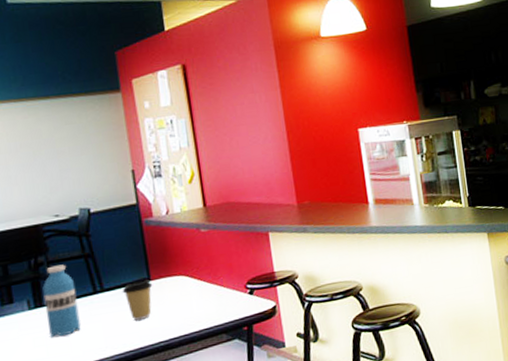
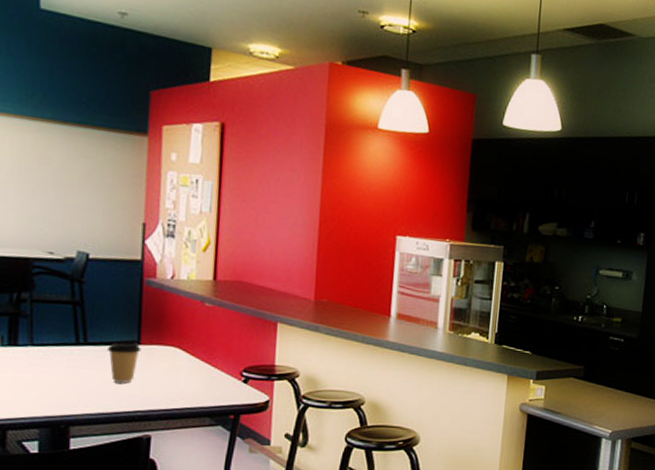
water bottle: present [42,264,81,337] -> none [19,305,57,381]

